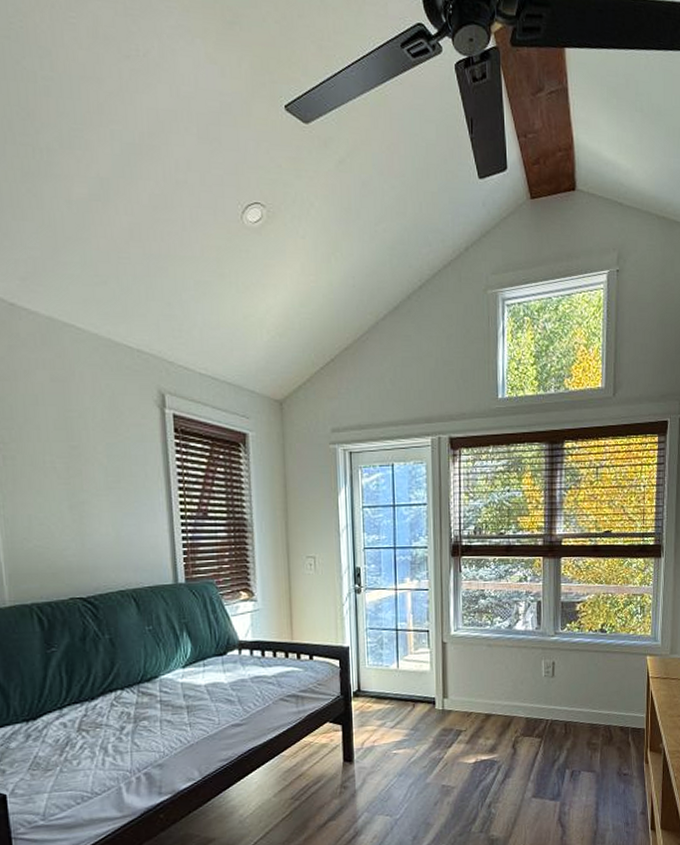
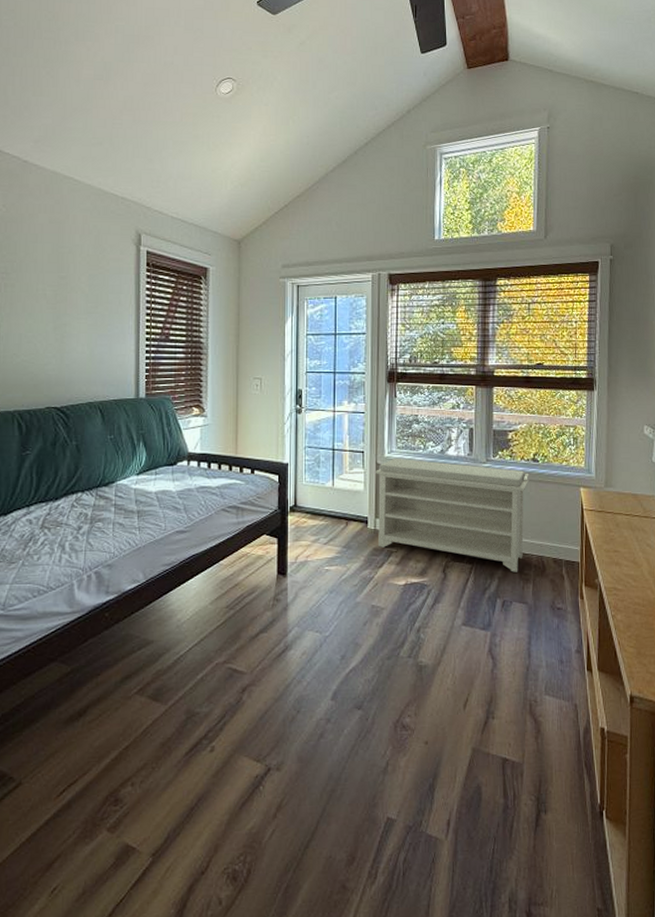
bench: none [442,635,597,743] -> present [376,458,530,572]

